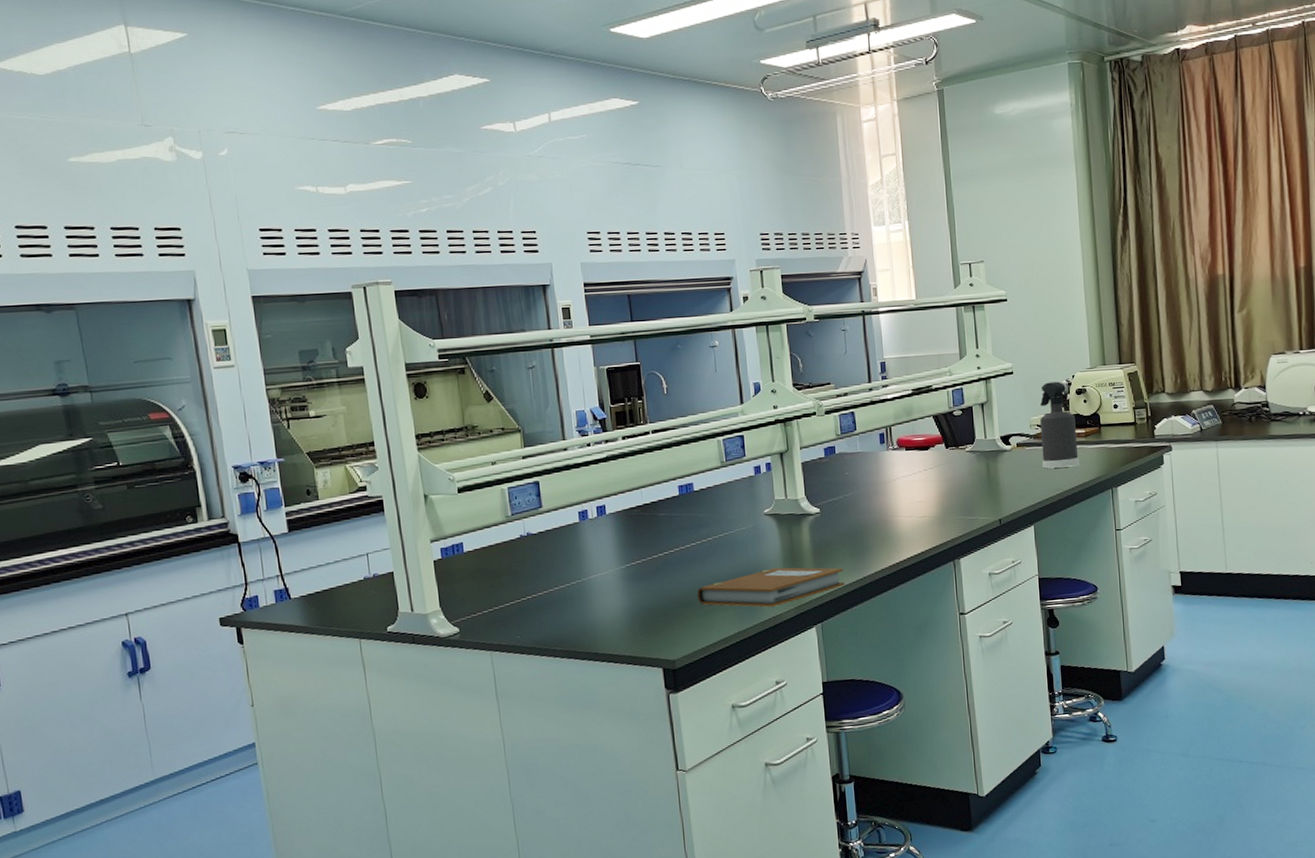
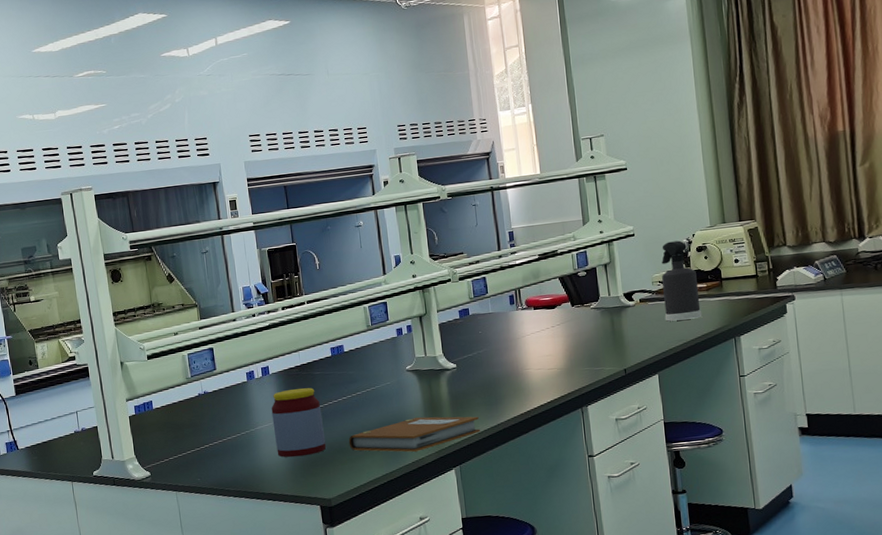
jar: none [607,531,671,612] -> present [271,388,327,458]

